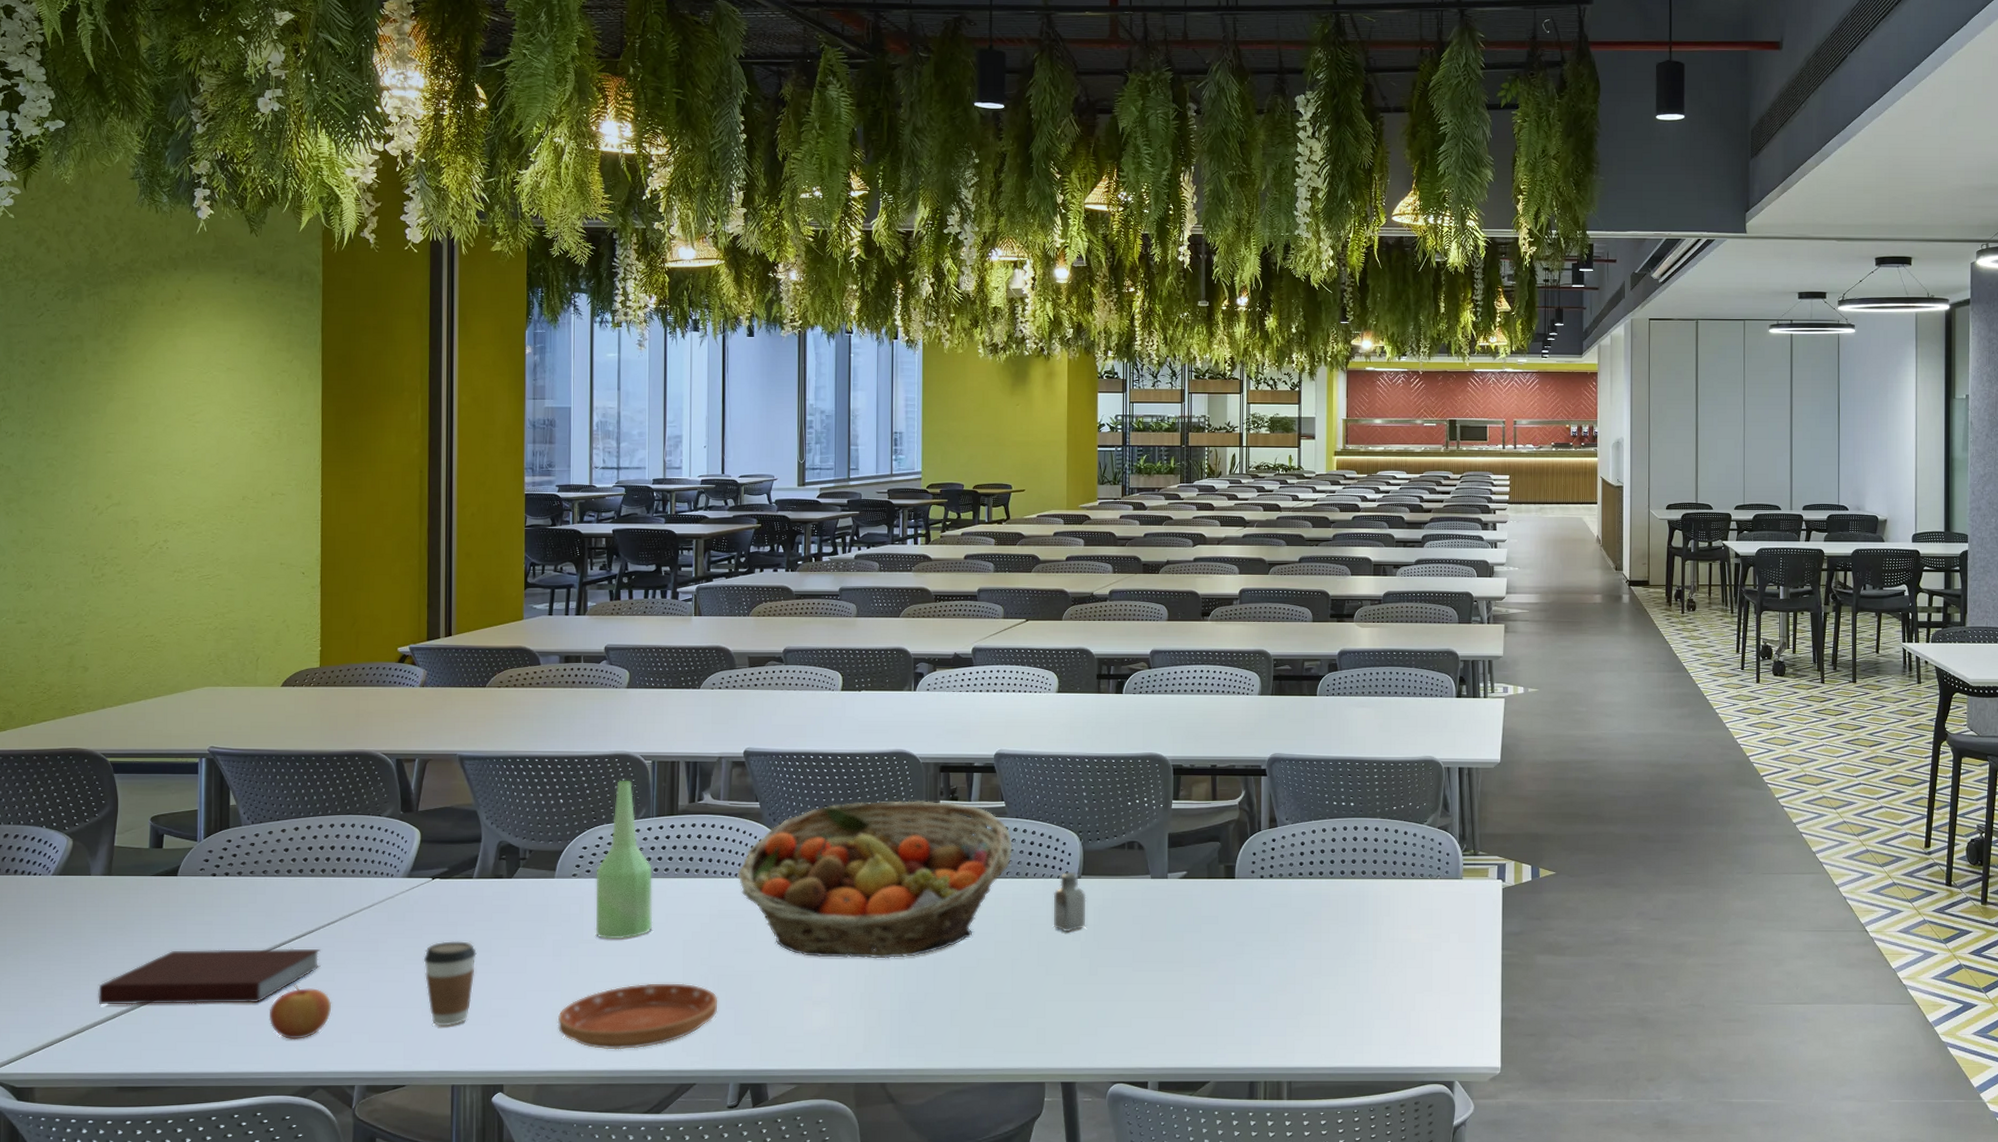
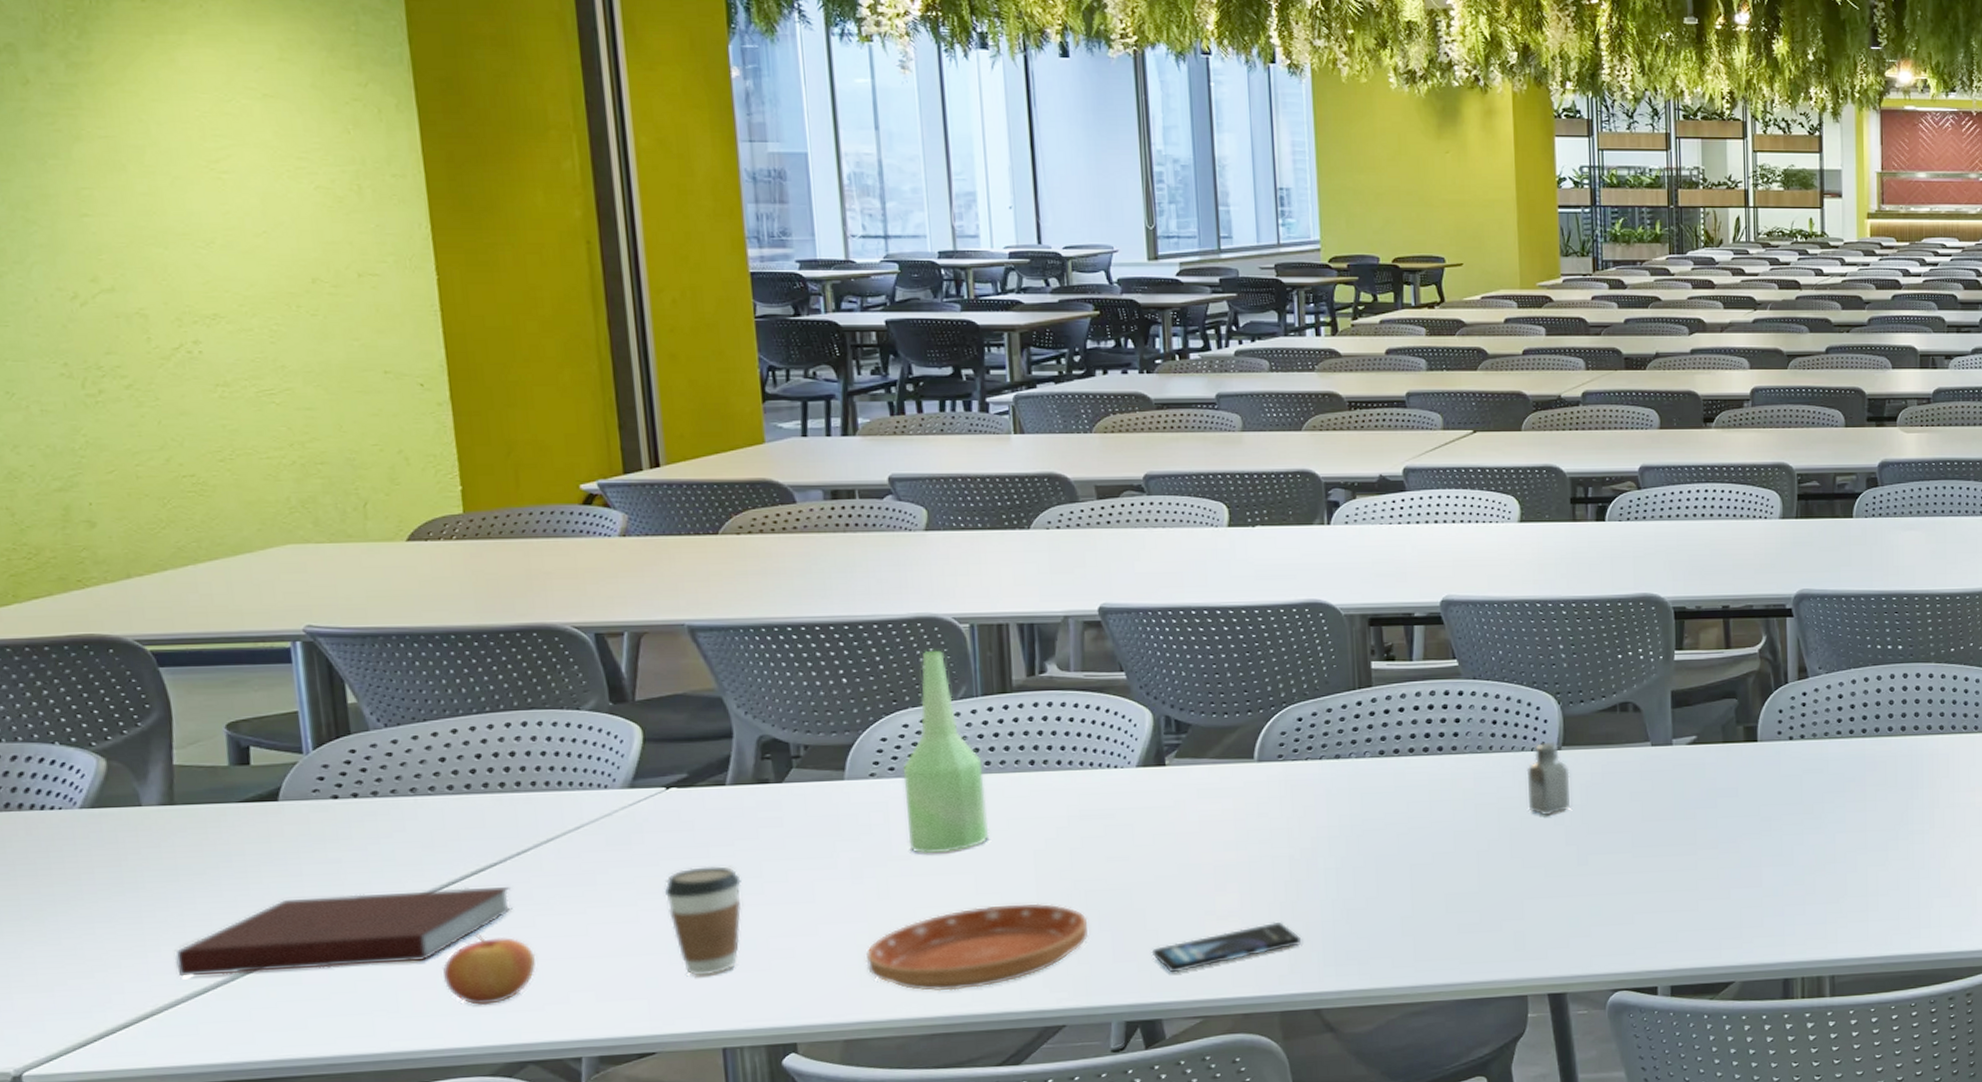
fruit basket: present [737,800,1013,959] -> none [1101,662,1471,862]
smartphone: none [762,1008,875,1046] -> present [1151,921,1302,973]

